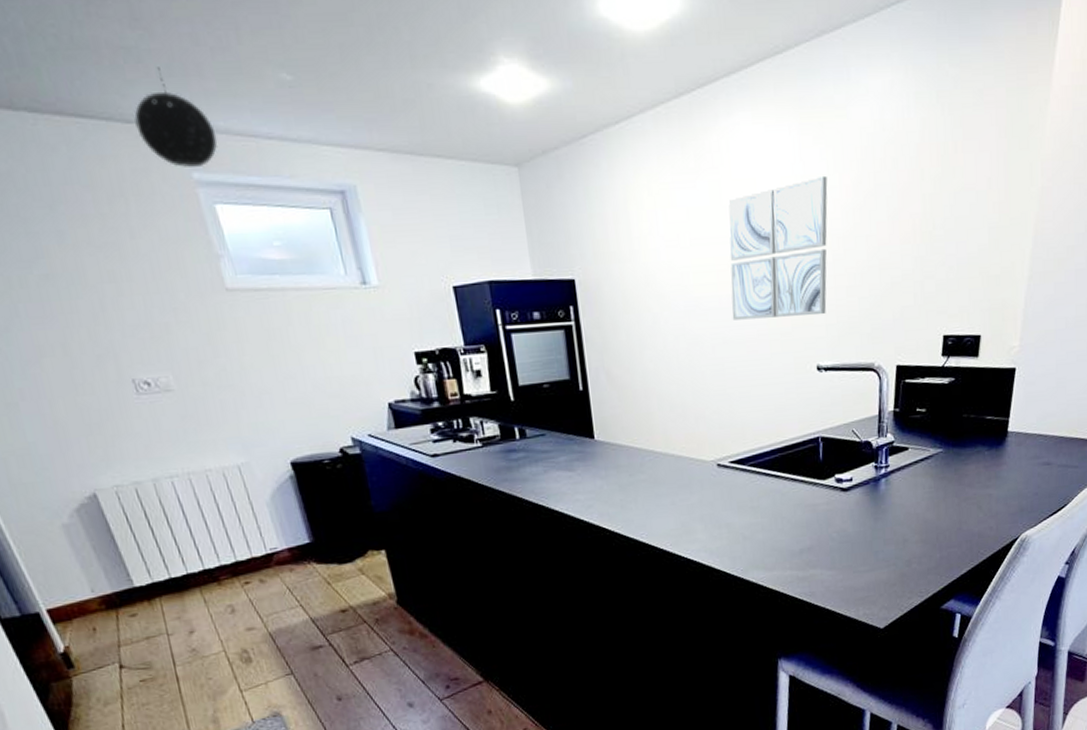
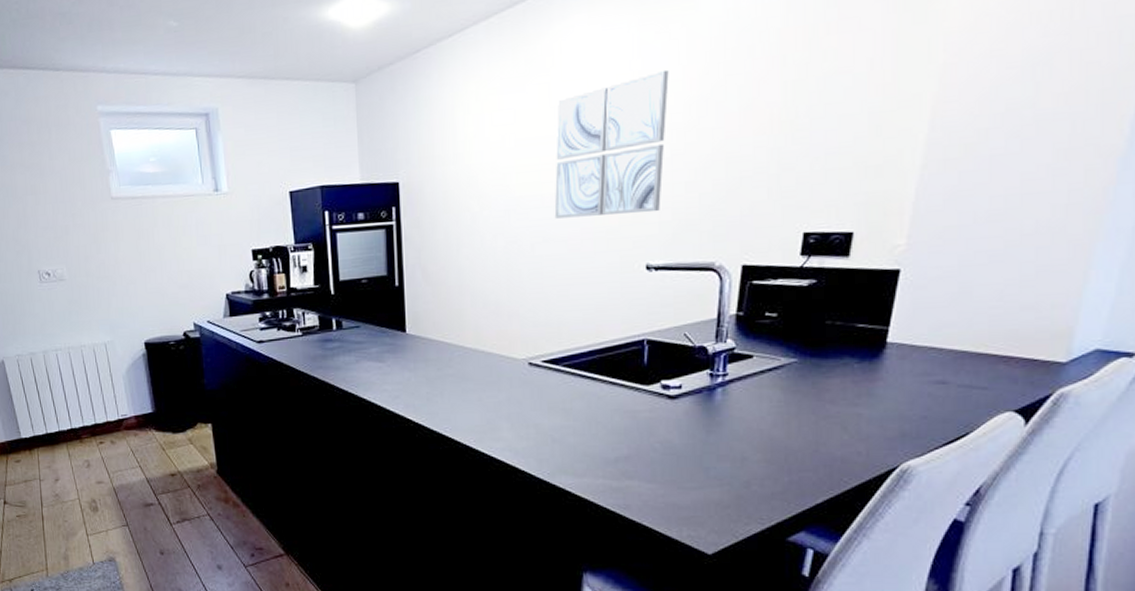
pendant light: present [134,67,219,167] -> none [62,26,118,102]

